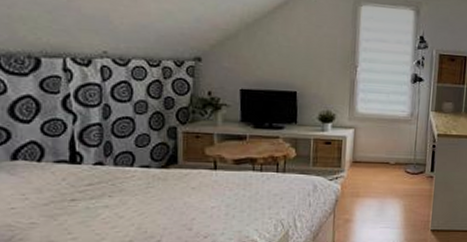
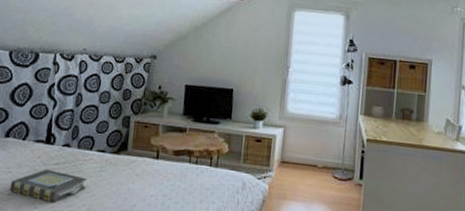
book: none [31,191,132,225] -> present [10,169,87,202]

